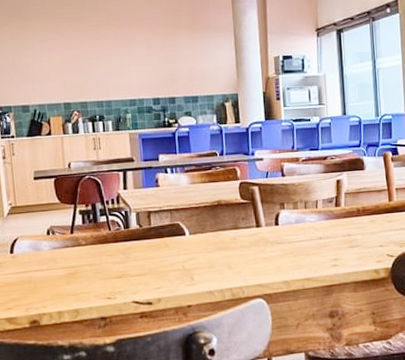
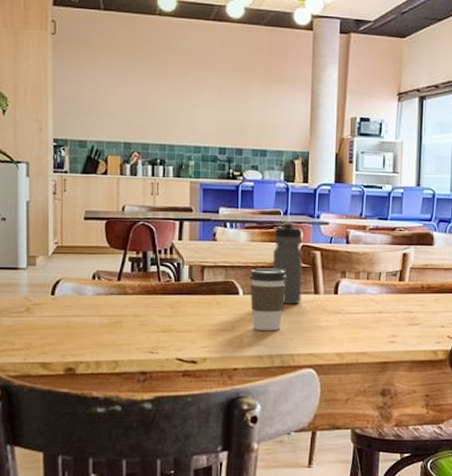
coffee cup: none [193,207,229,268] -> present [249,268,286,331]
water bottle: none [212,161,245,240] -> present [272,221,303,304]

